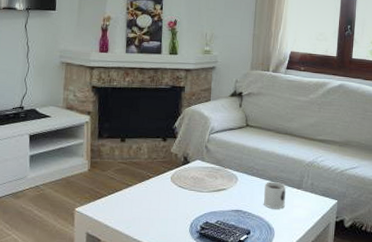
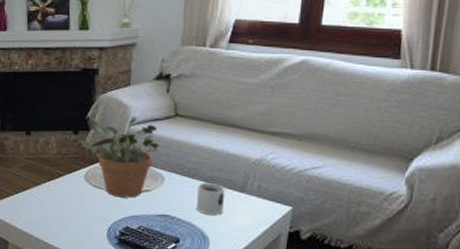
potted plant: none [167,127,236,196] -> present [79,117,162,198]

